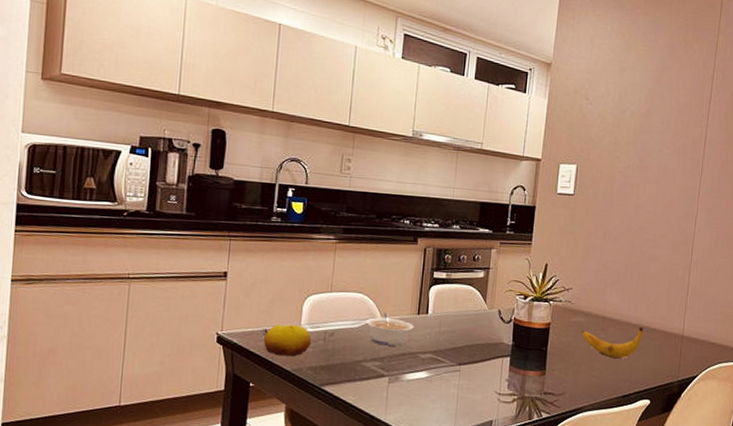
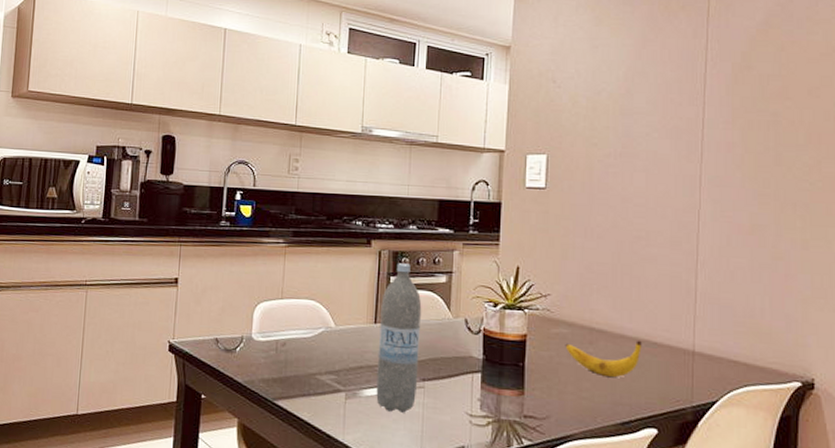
fruit: present [264,323,312,356] -> none [215,332,263,367]
legume: present [365,312,414,346] -> none [319,320,371,358]
water bottle: none [416,259,461,394] -> present [376,263,422,413]

